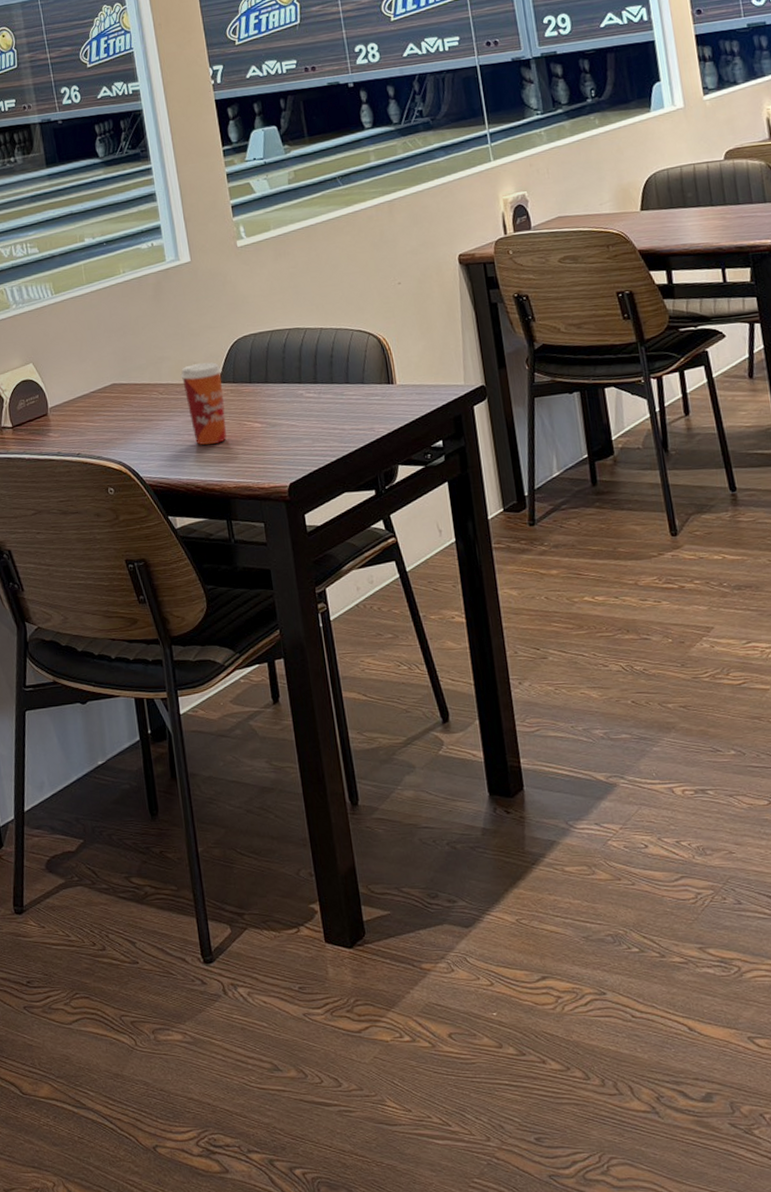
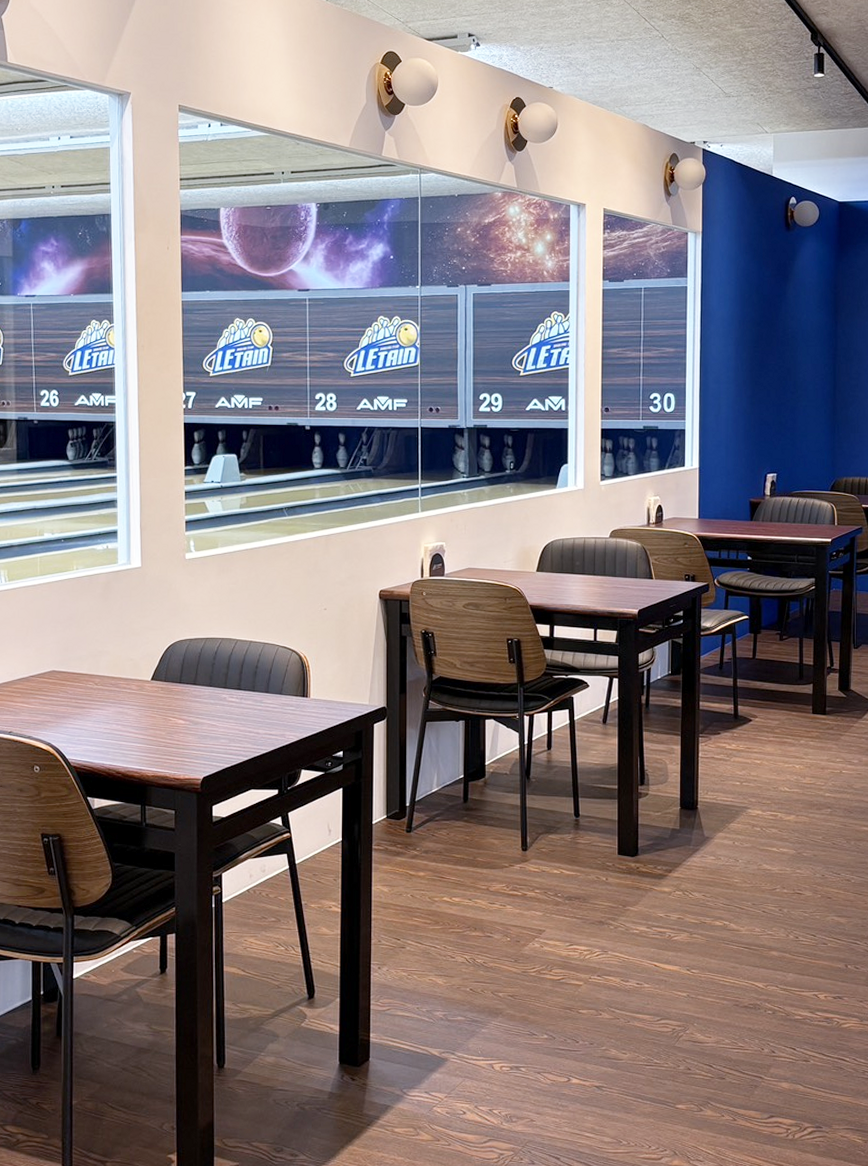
paper cup: present [180,362,227,446] -> none [117,660,156,736]

